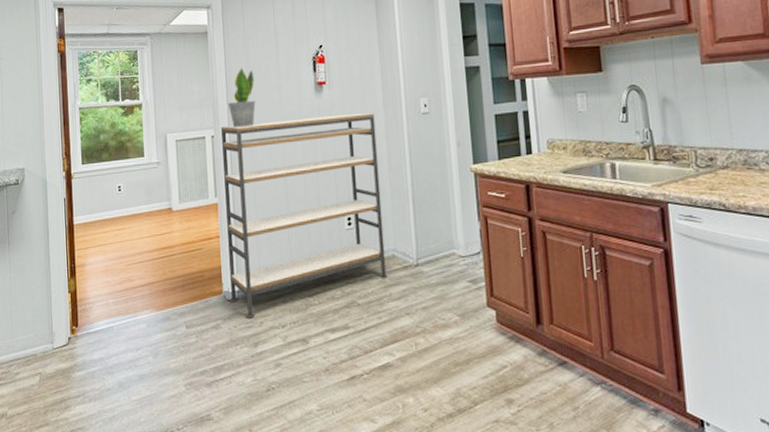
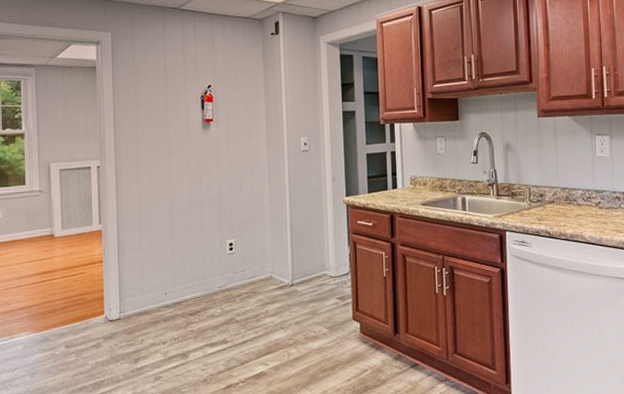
shelving unit: present [220,113,387,318] -> none [106,149,264,337]
potted plant: present [227,67,256,128] -> none [114,102,143,159]

